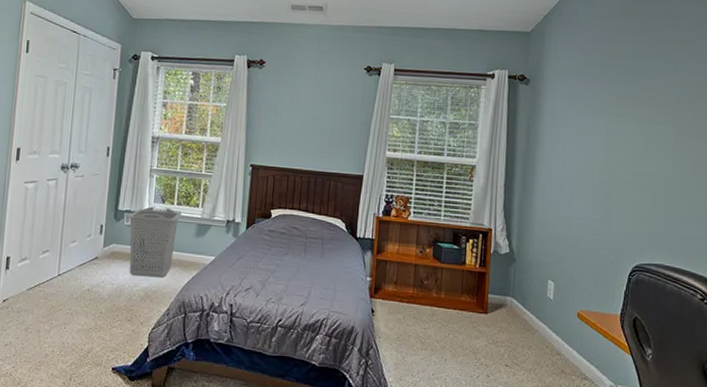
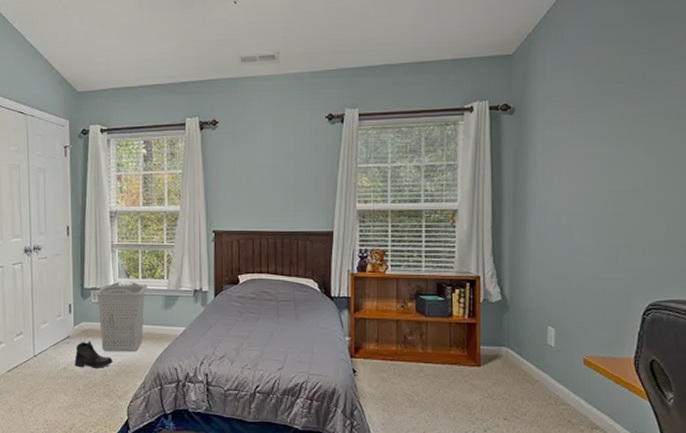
boot: none [99,263,139,292] -> present [74,341,113,368]

